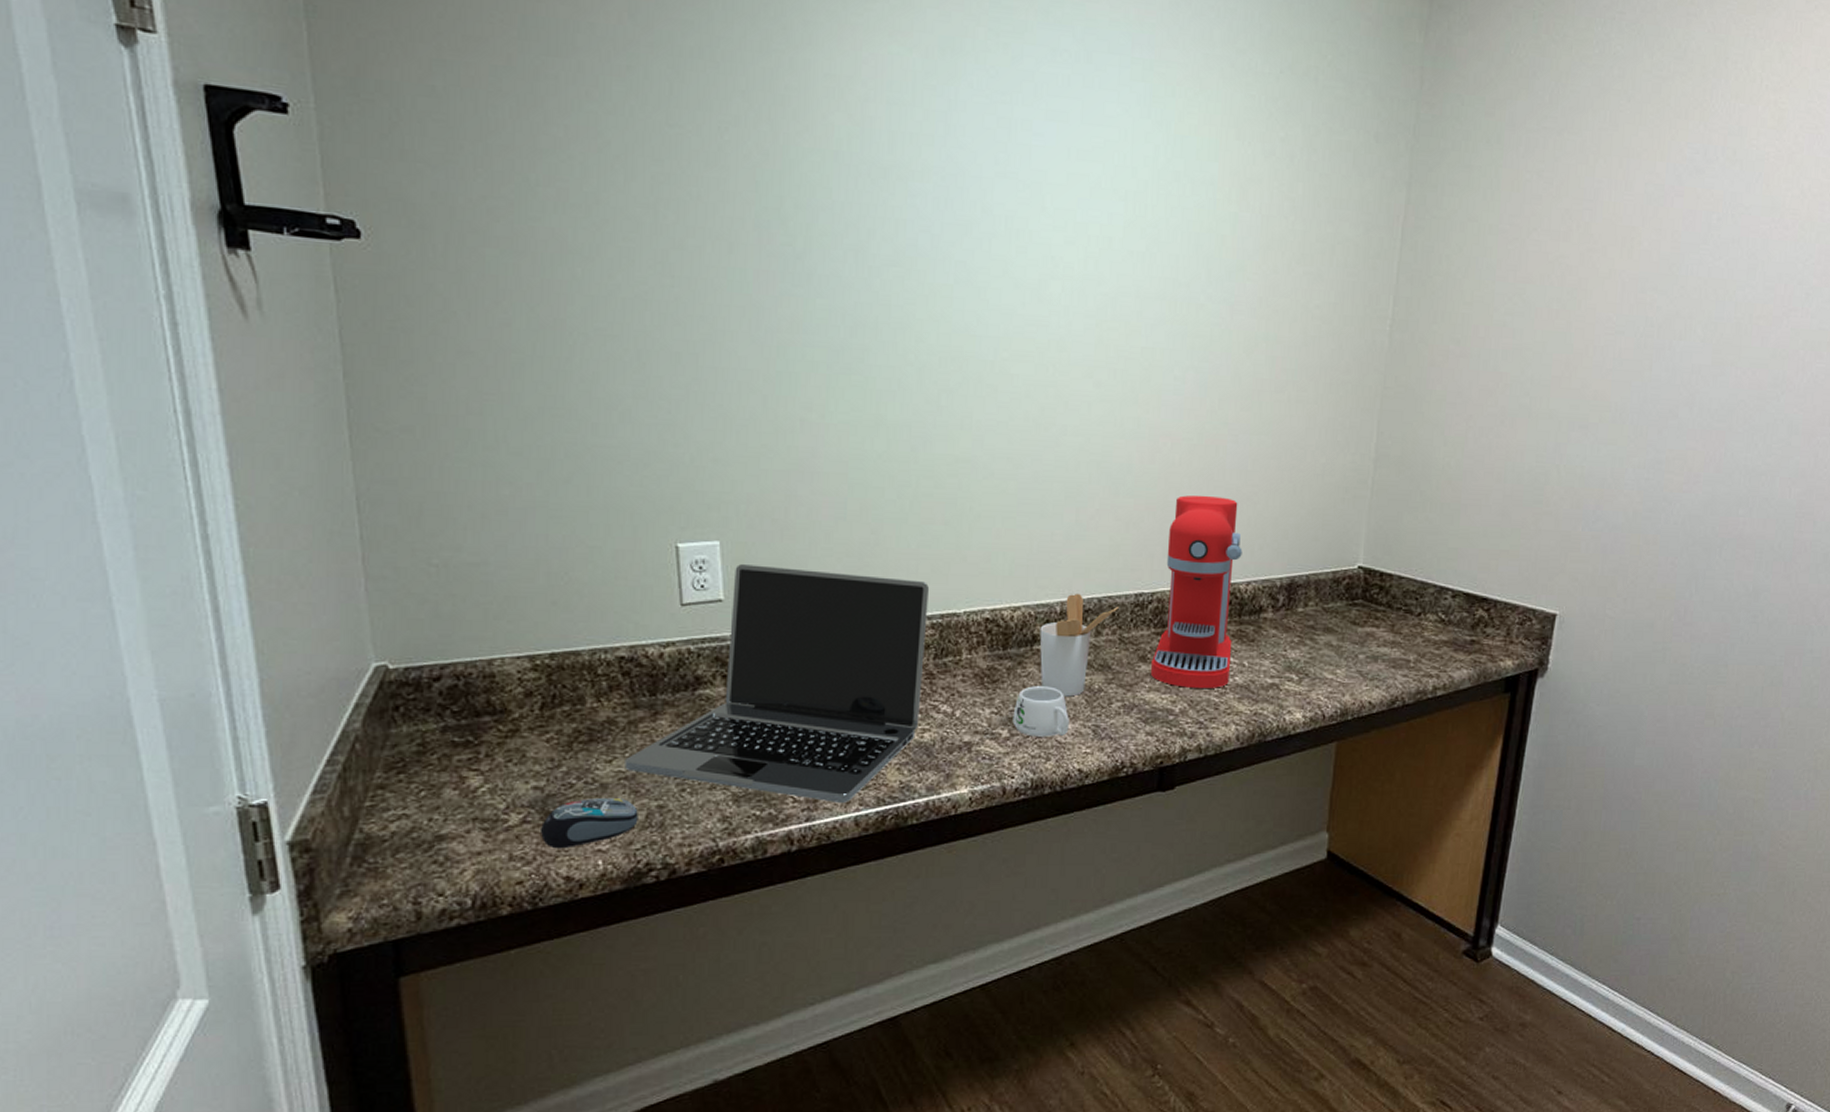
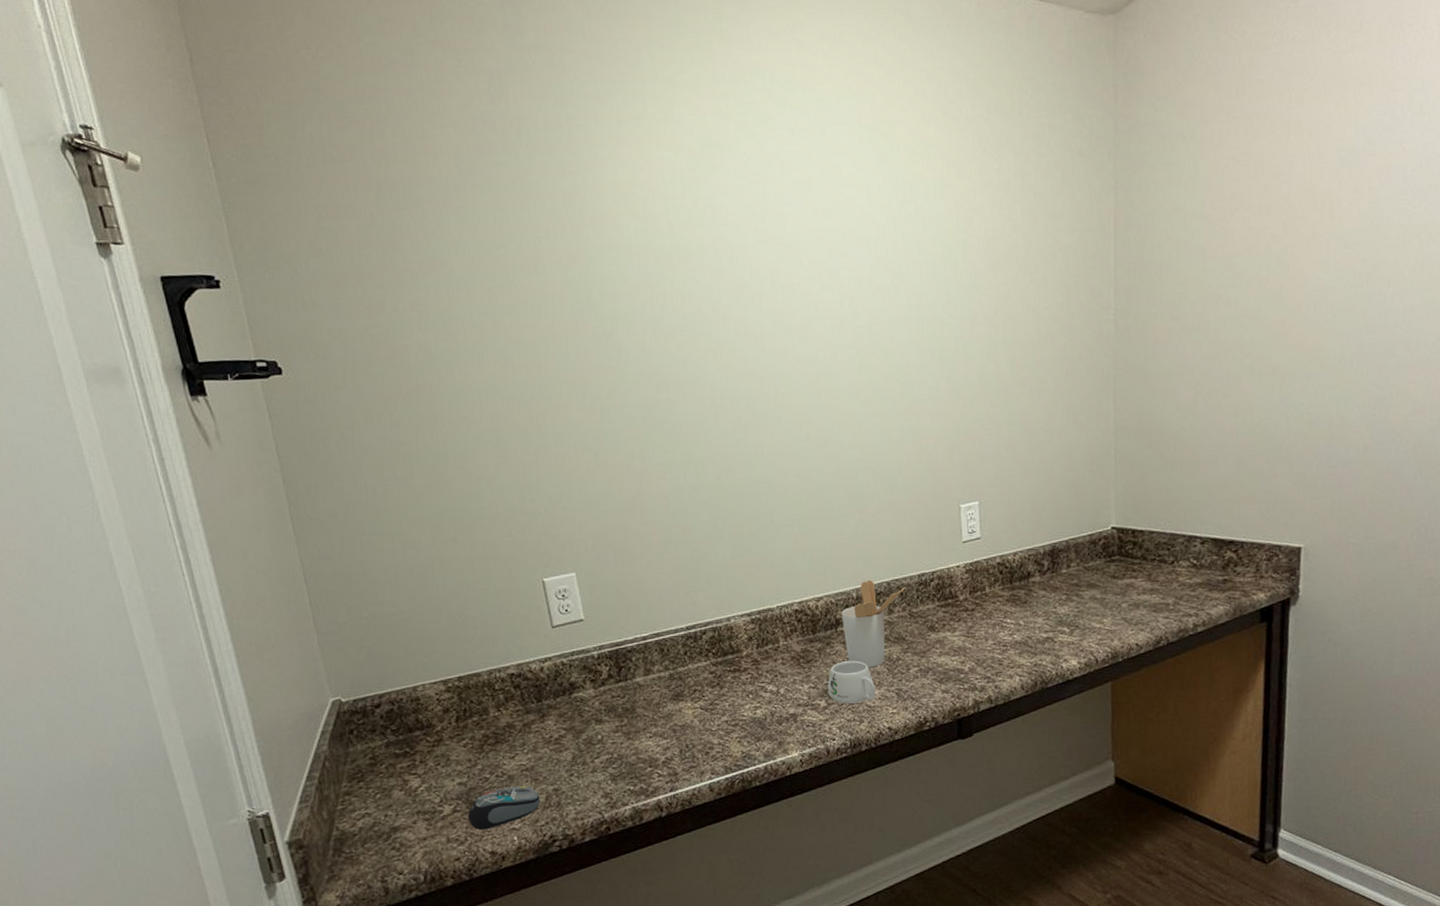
laptop: present [625,564,930,804] -> none [524,585,751,775]
coffee maker: present [1151,495,1243,688] -> none [939,483,1009,649]

